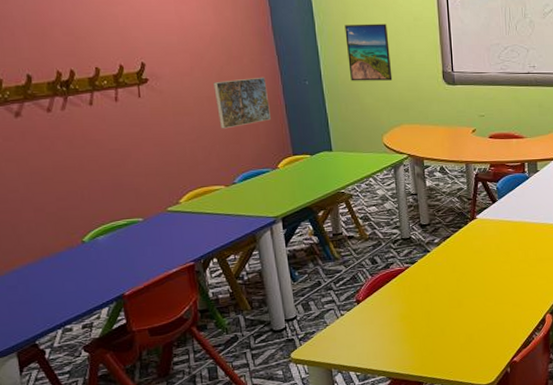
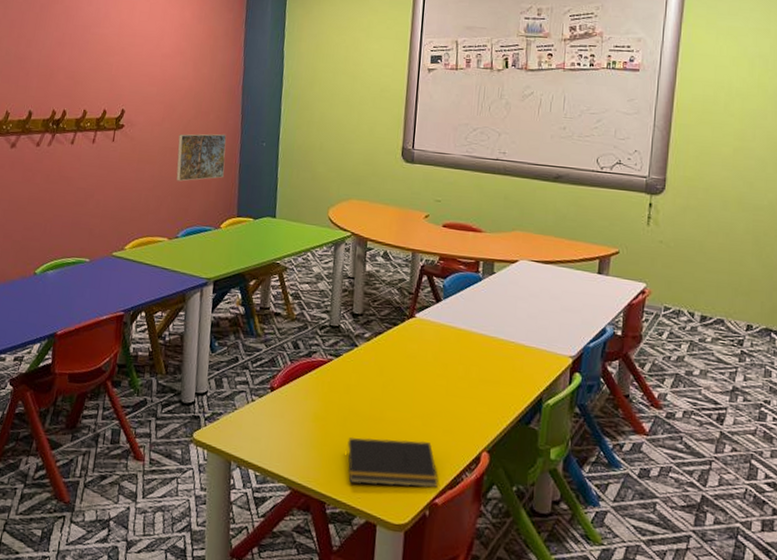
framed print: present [345,24,393,81] -> none [307,90,353,152]
notepad: none [434,316,514,363] -> present [346,436,438,489]

